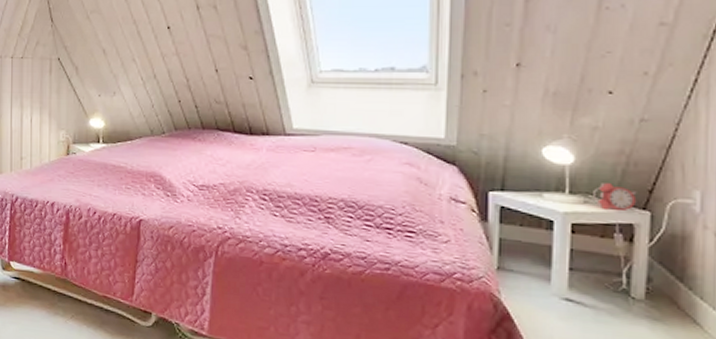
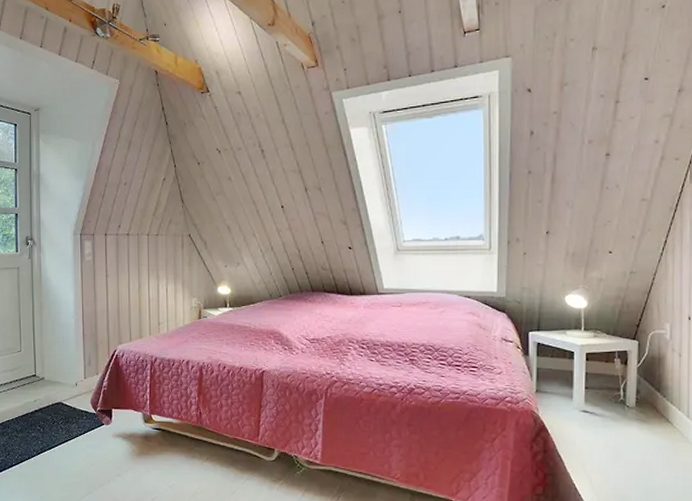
alarm clock: present [593,183,637,211] -> none [600,321,629,342]

